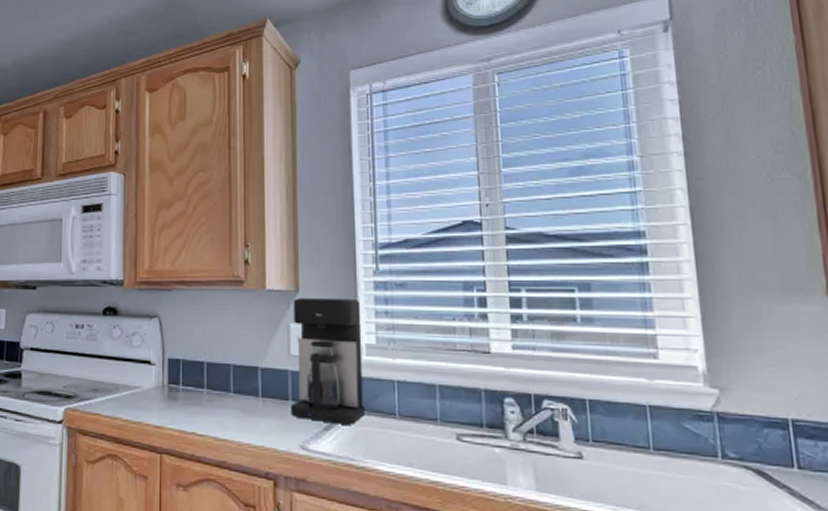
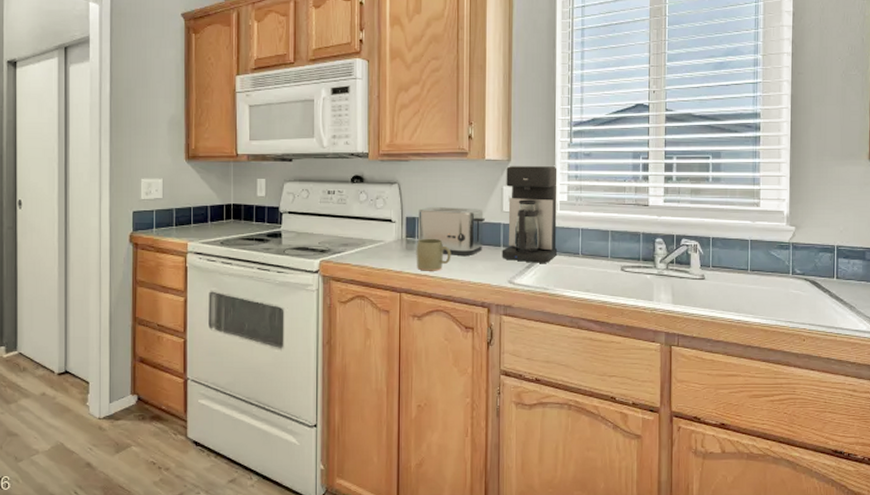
mug: none [180,385,225,428] -> present [416,238,451,271]
toaster: none [183,346,267,411] -> present [418,206,485,257]

